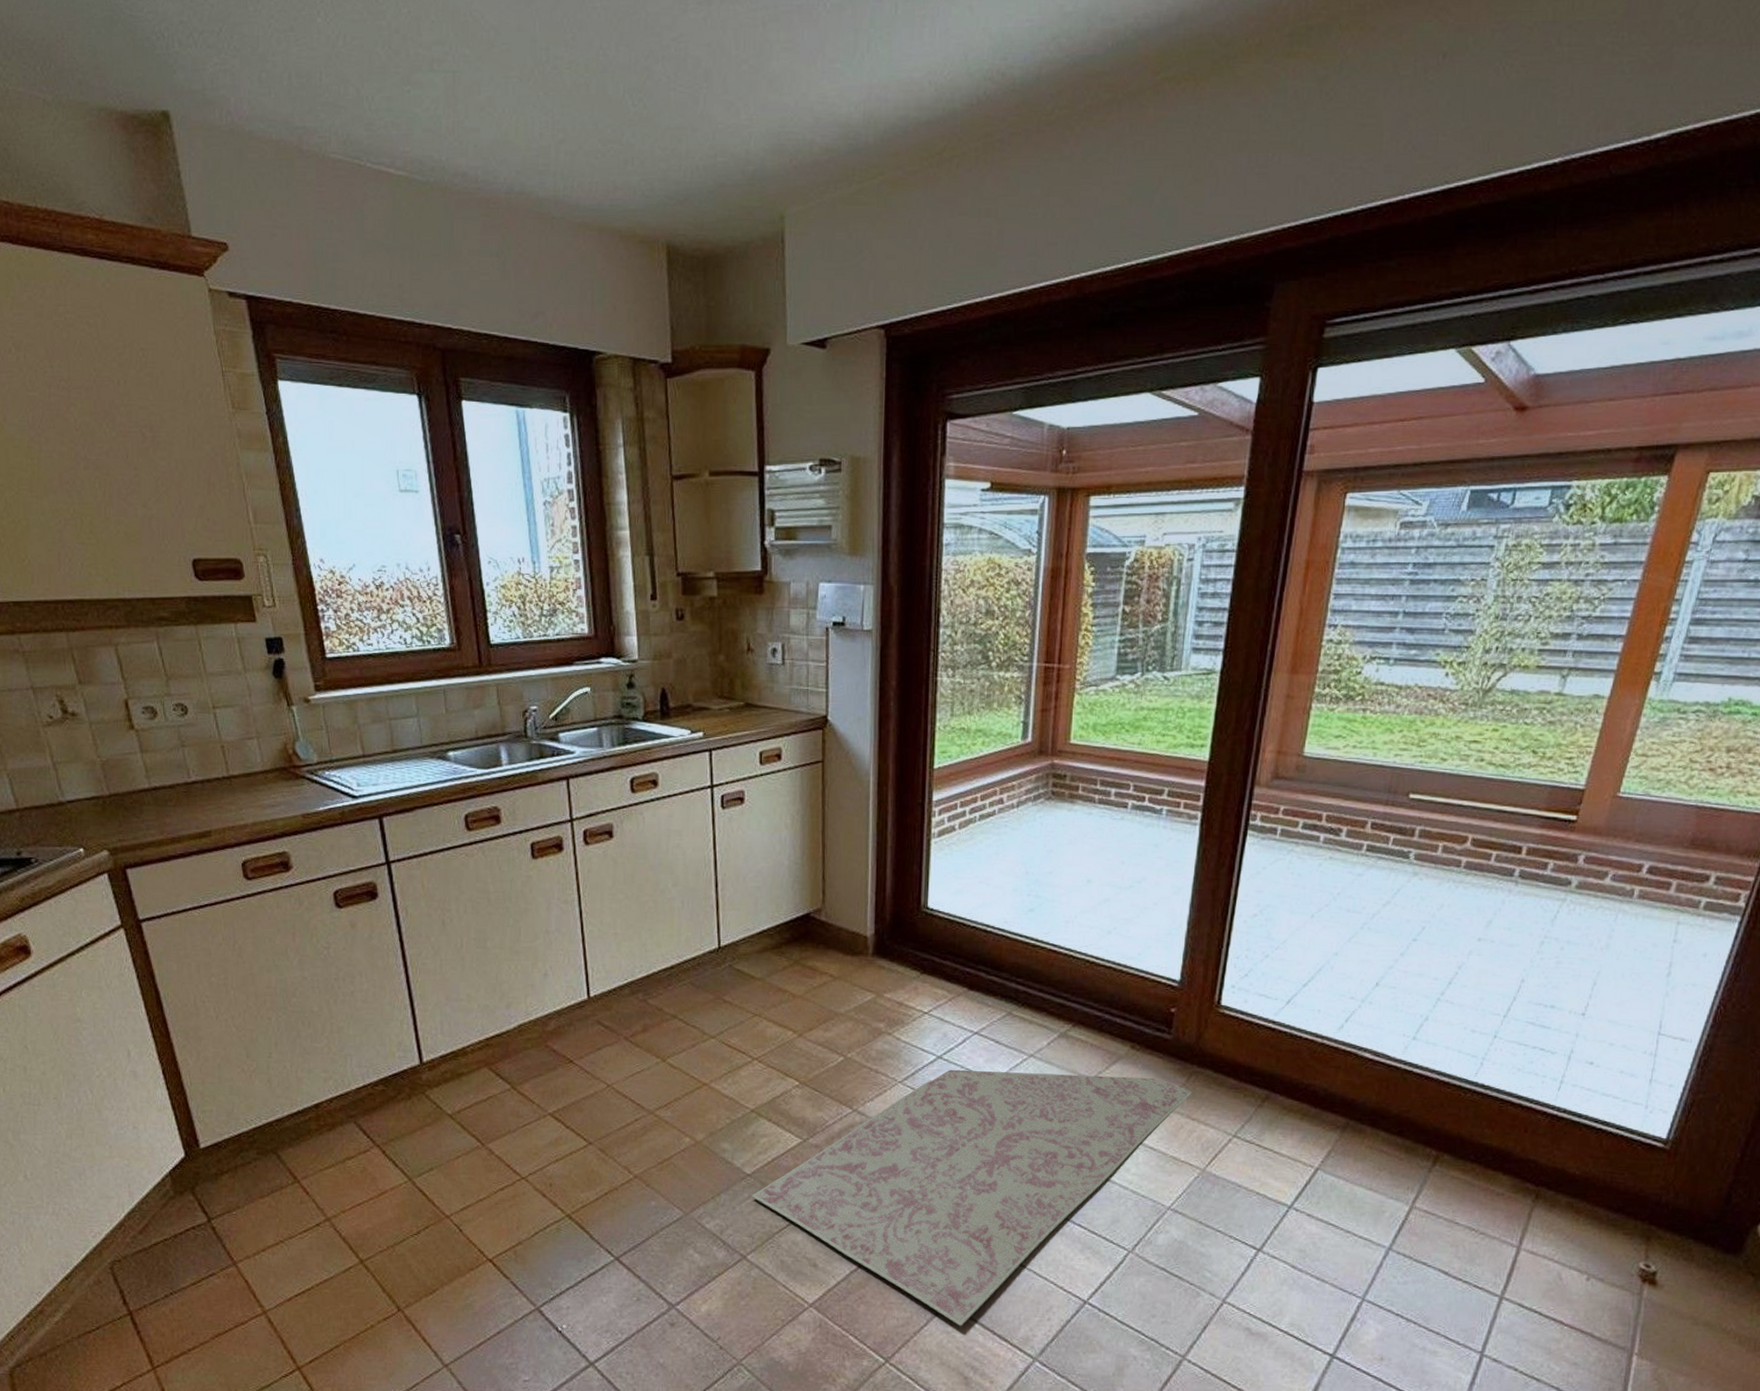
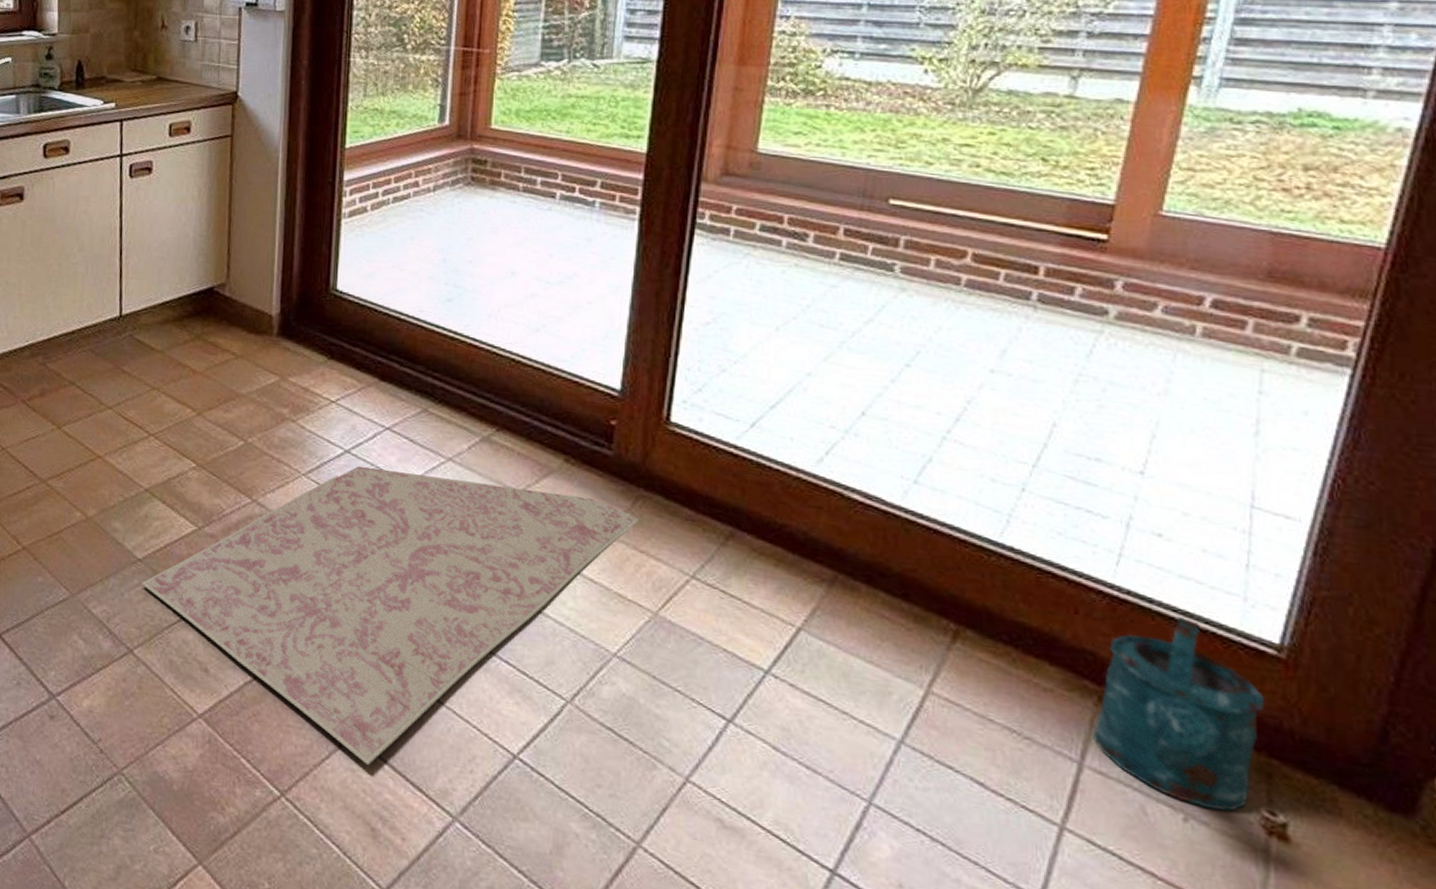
watering can: none [1529,1126,1652,1270] -> present [1093,617,1265,812]

